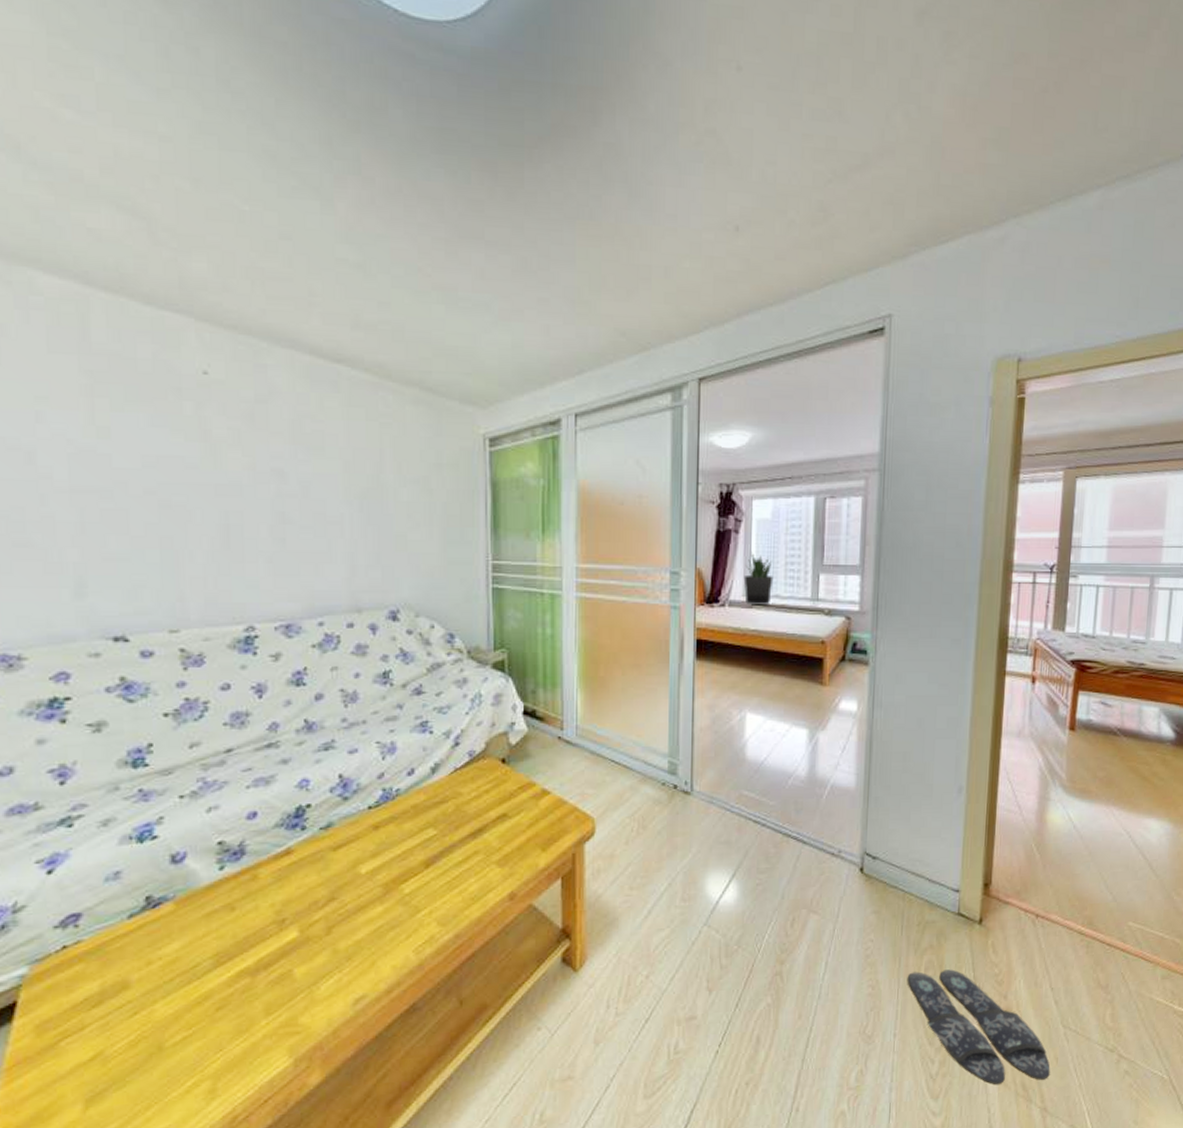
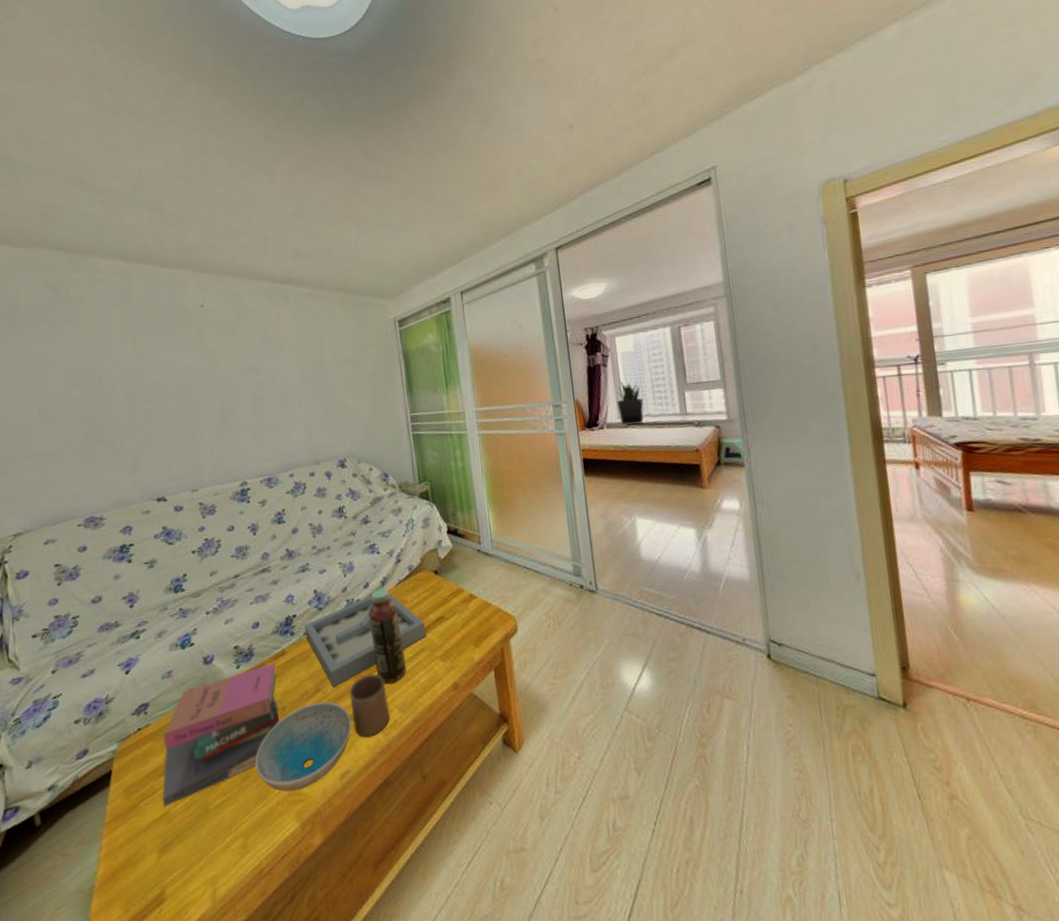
books: none [95,863,278,1047] -> present [163,662,280,807]
dish: none [236,913,374,1022] -> present [255,701,352,792]
decorative tray: none [321,781,483,896] -> present [304,592,427,687]
mug: none [375,880,426,956] -> present [349,673,390,737]
beverage bottle: none [410,776,452,892] -> present [368,587,406,684]
slippers: present [907,969,1050,1084] -> none [834,754,1018,877]

